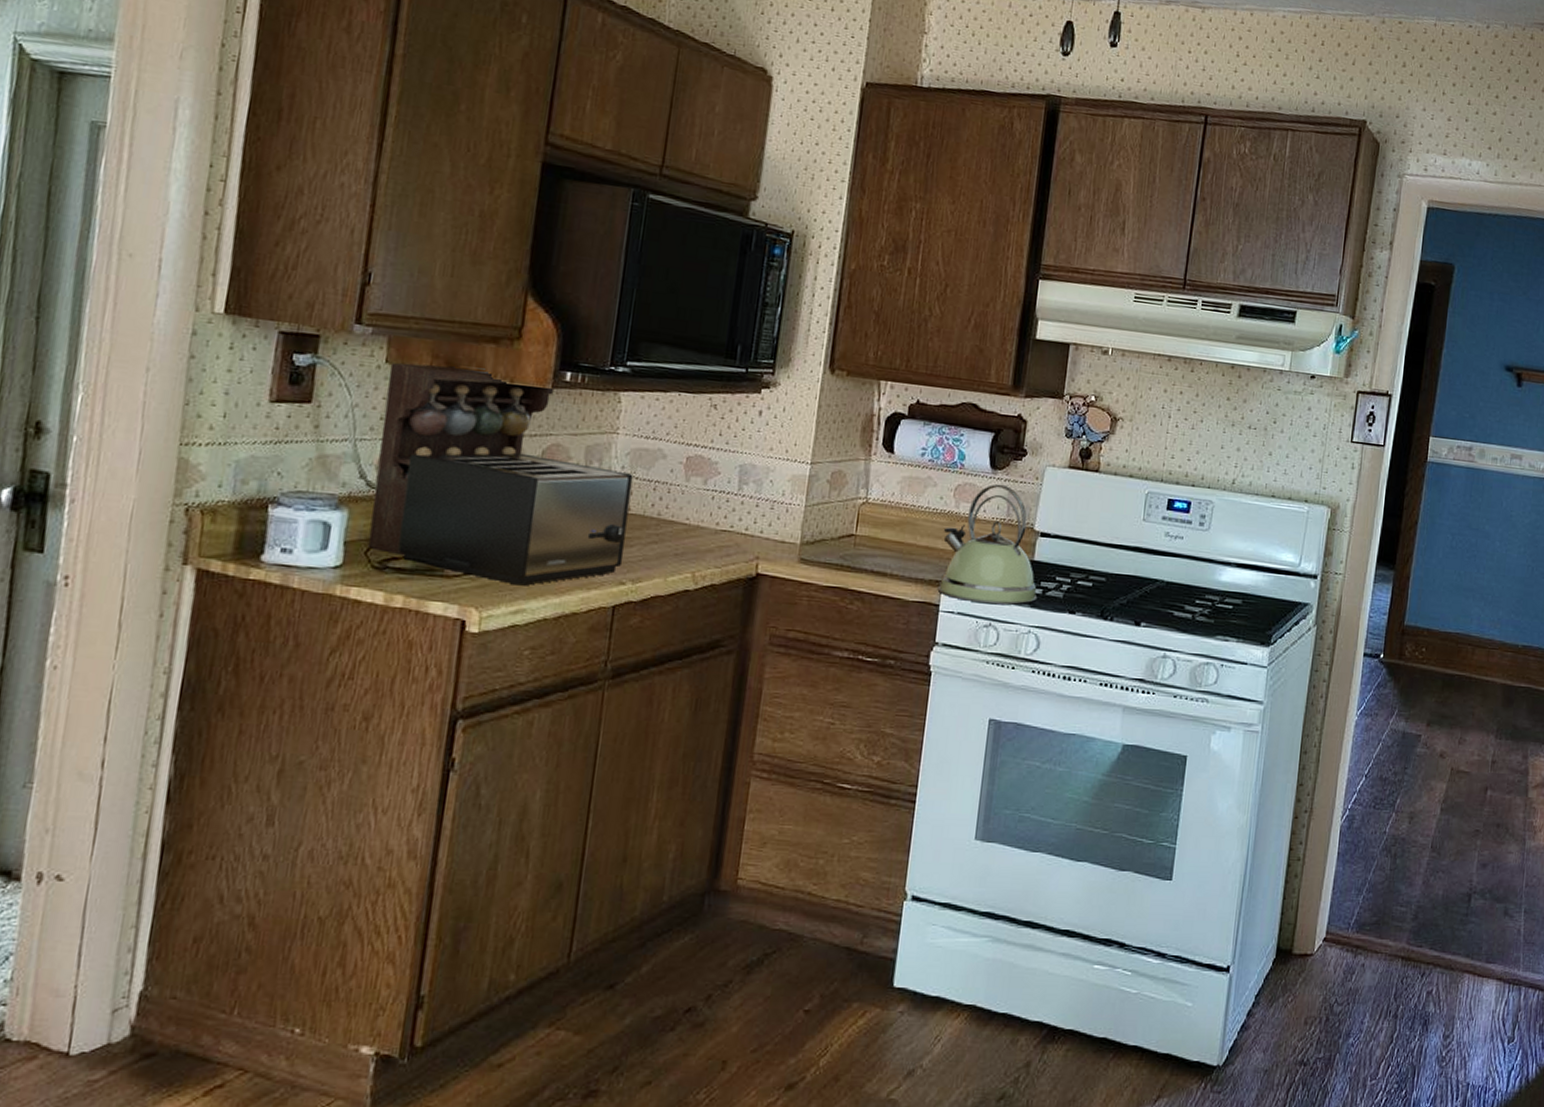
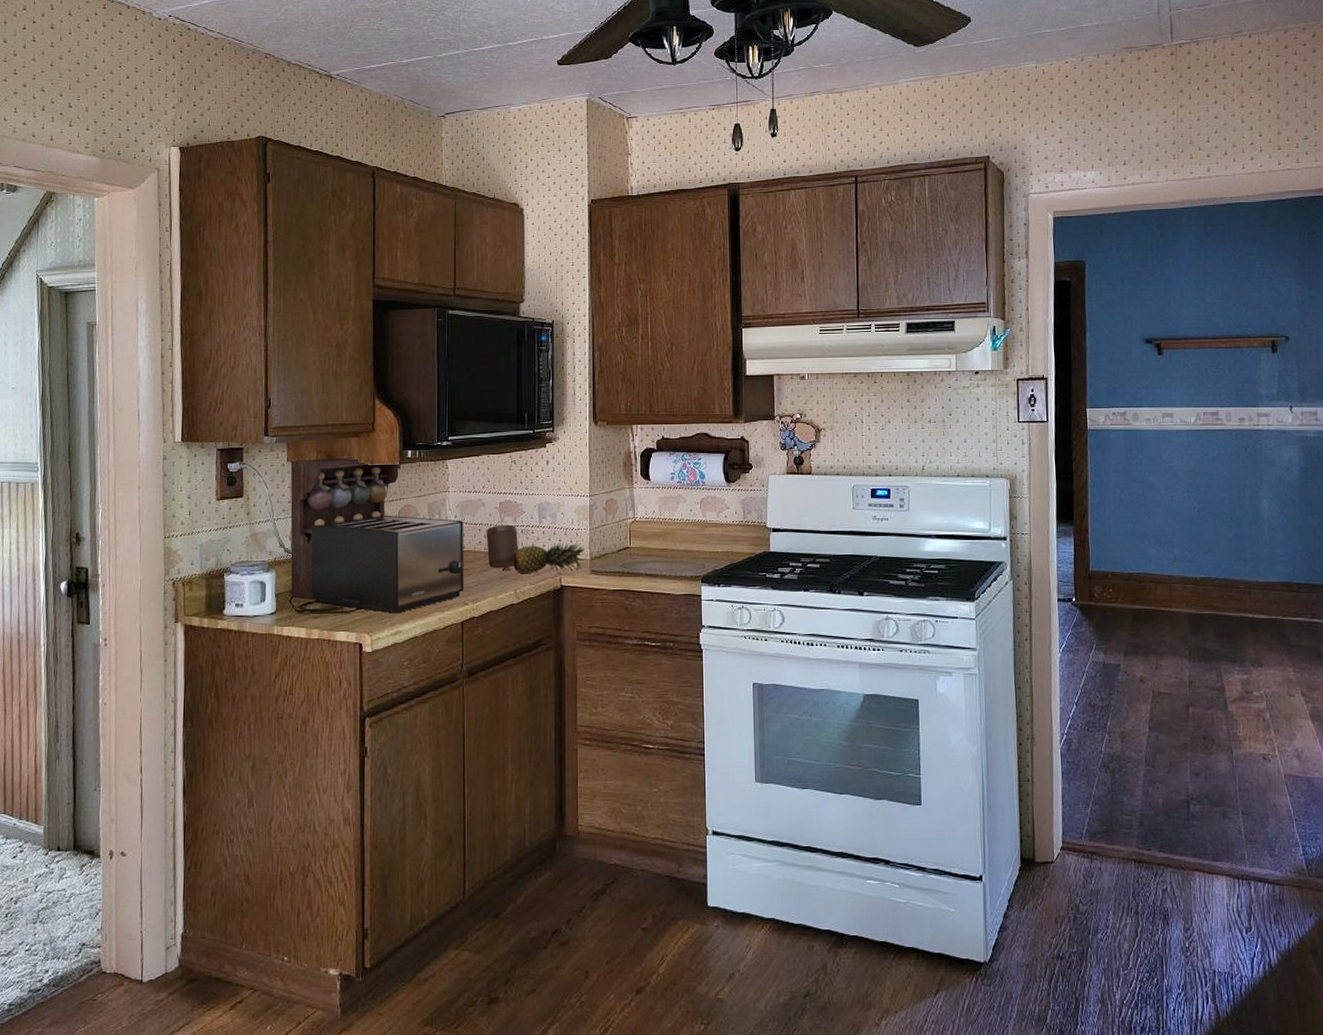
canister: none [647,480,724,547] -> present [477,521,531,571]
fruit: none [694,517,795,555] -> present [512,541,585,573]
kettle: present [937,484,1038,605] -> none [696,494,777,591]

